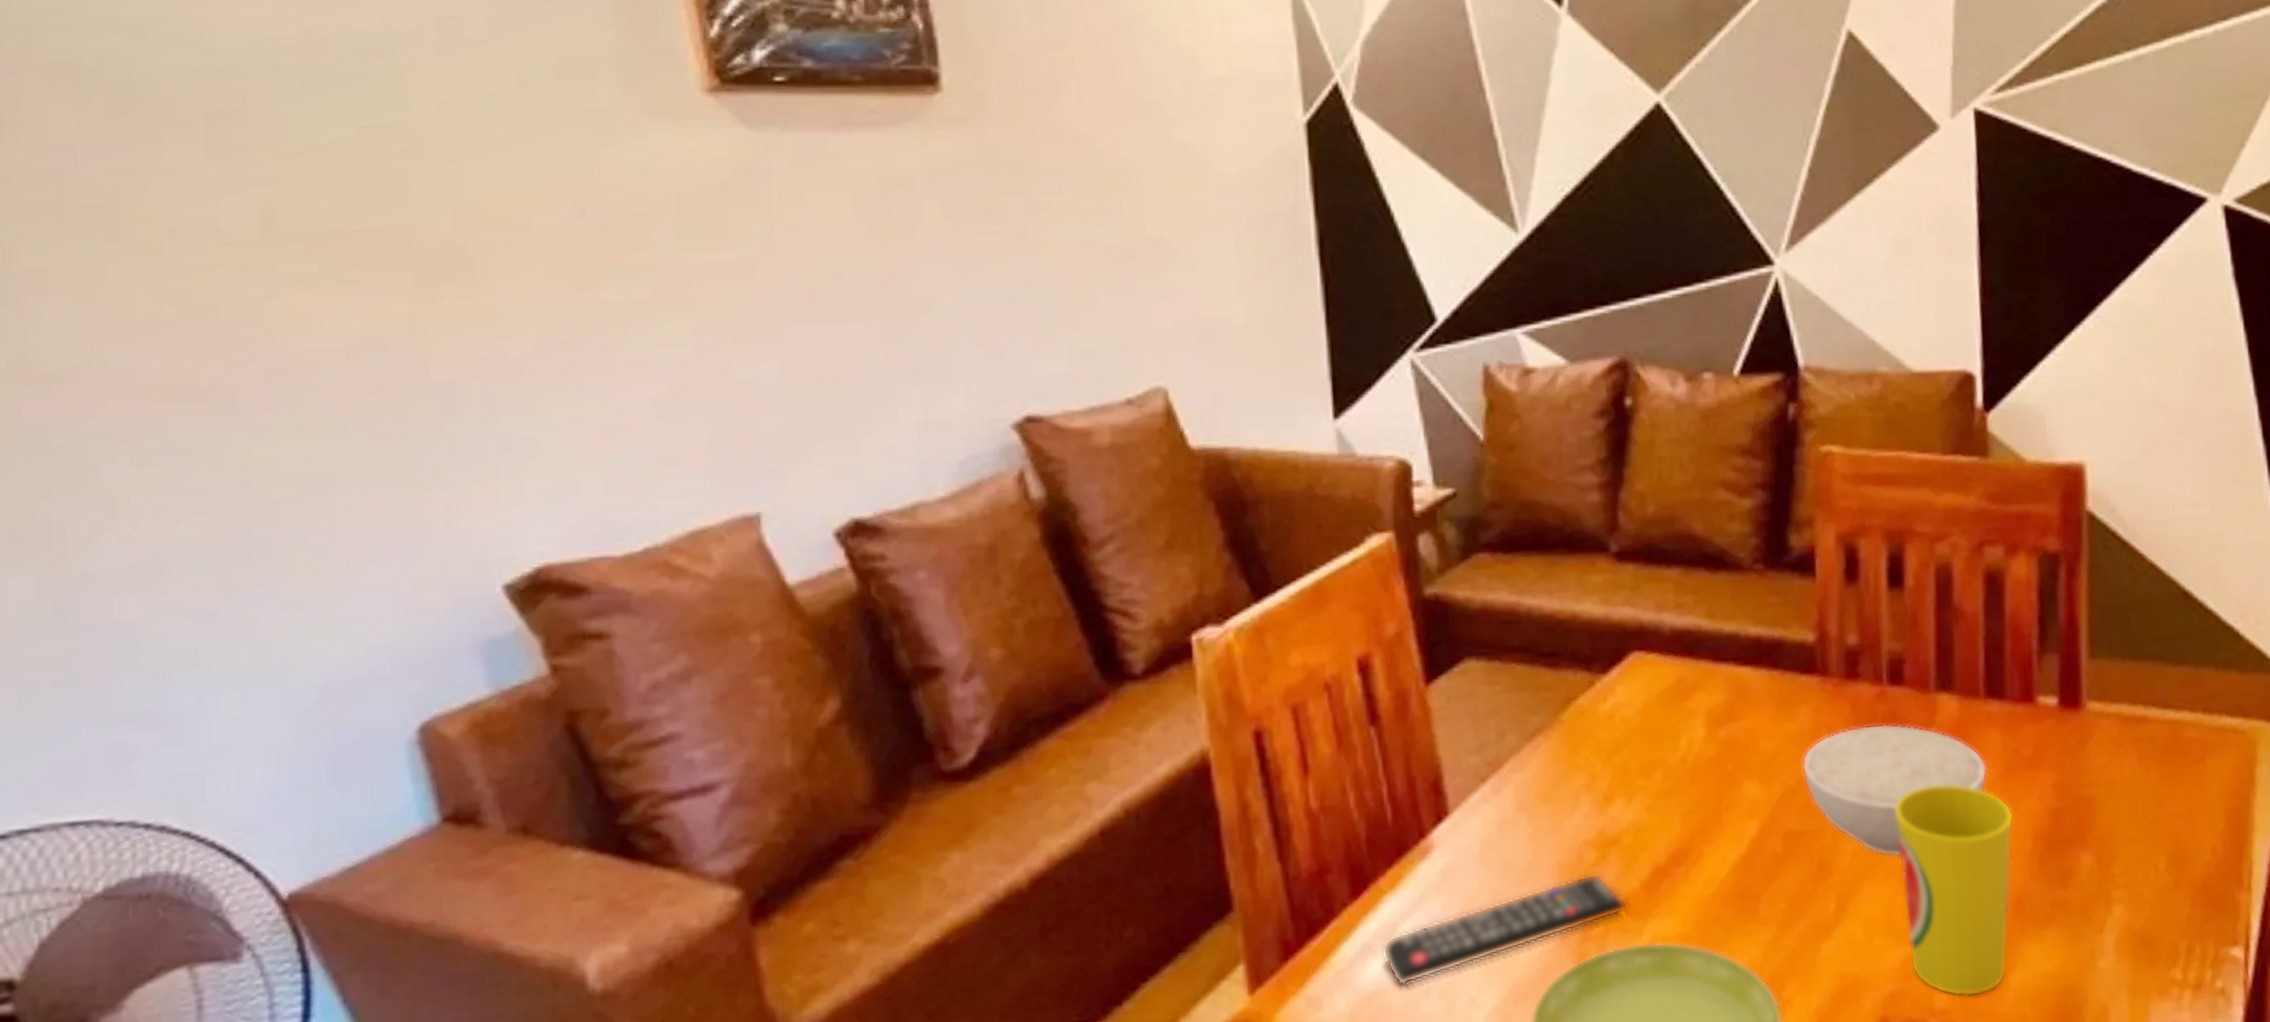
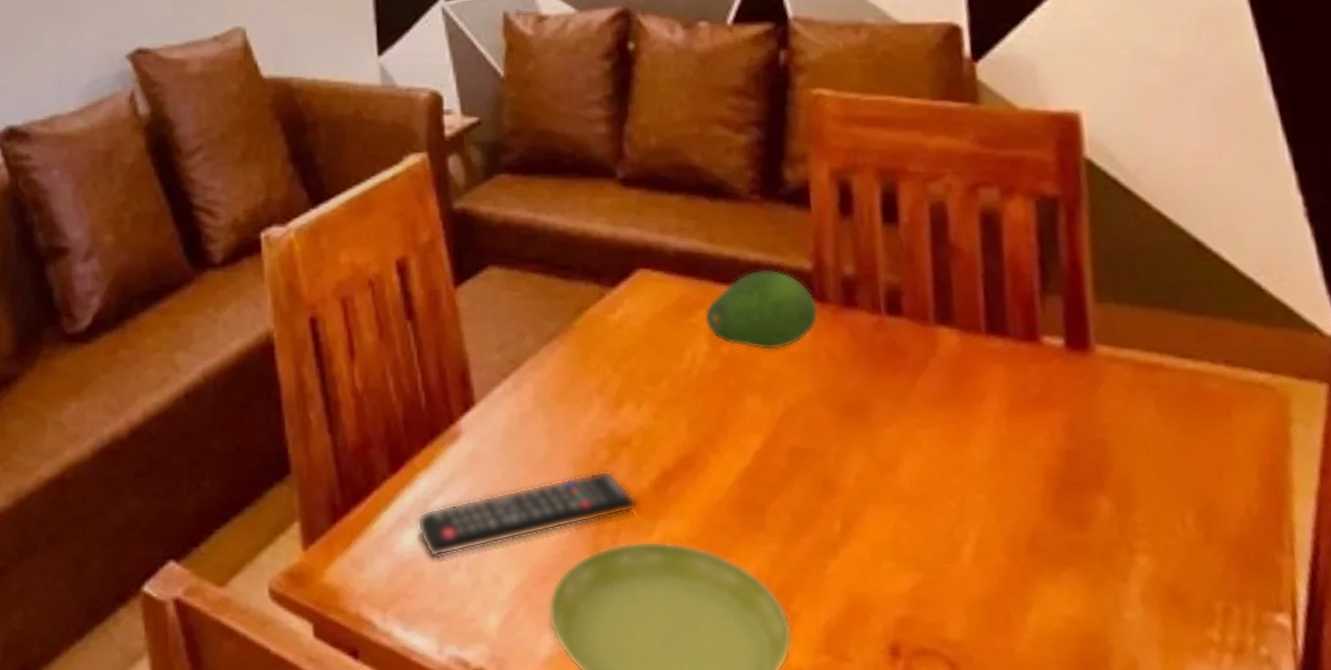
fruit: none [1702,644,1820,731] -> present [704,269,819,351]
bowl: present [1802,724,1987,858] -> none [803,353,992,484]
cup: present [1895,784,2014,997] -> none [898,416,1023,632]

